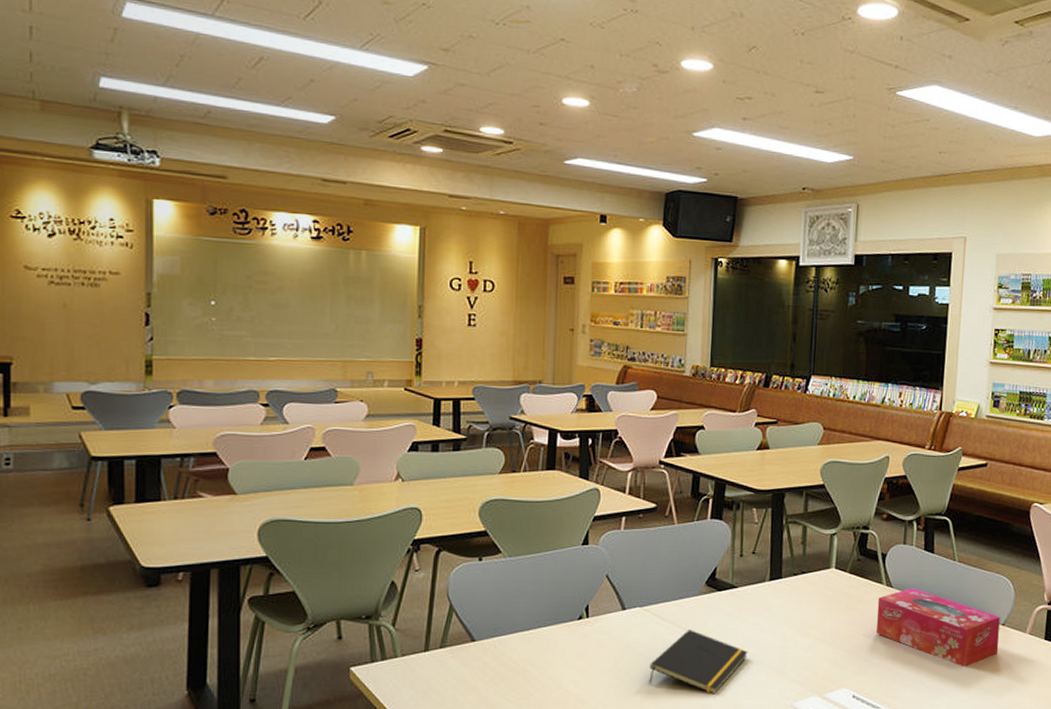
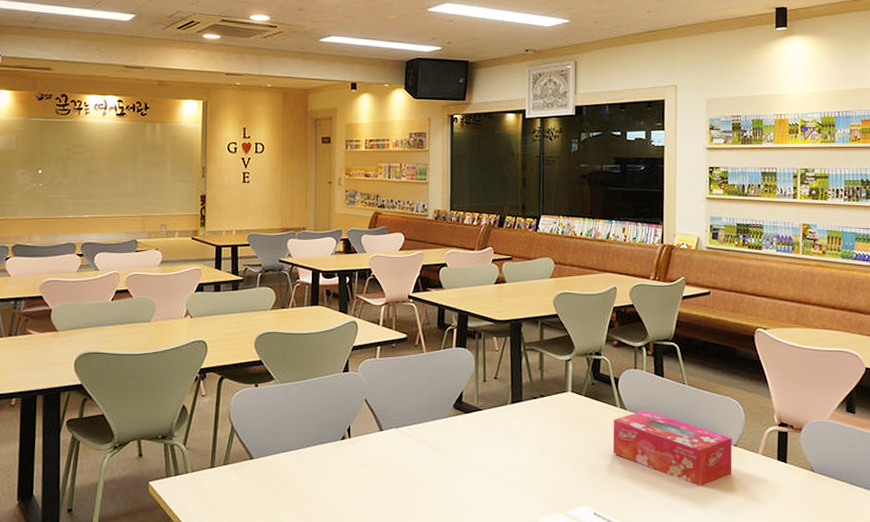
notepad: present [649,629,748,694] -> none [405,448,494,510]

